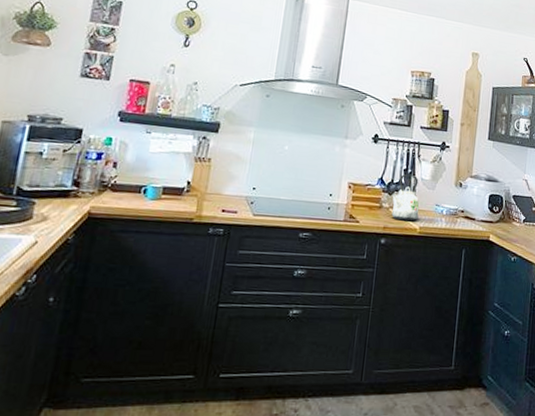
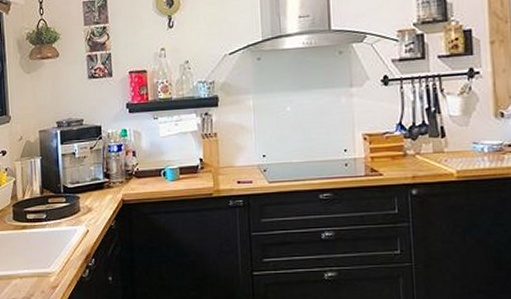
kettle: present [391,174,419,222] -> none [415,114,453,167]

